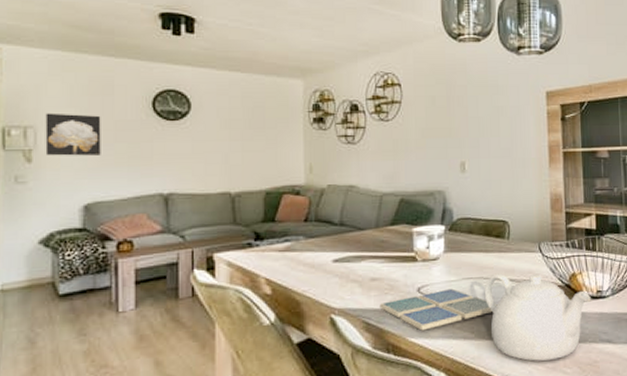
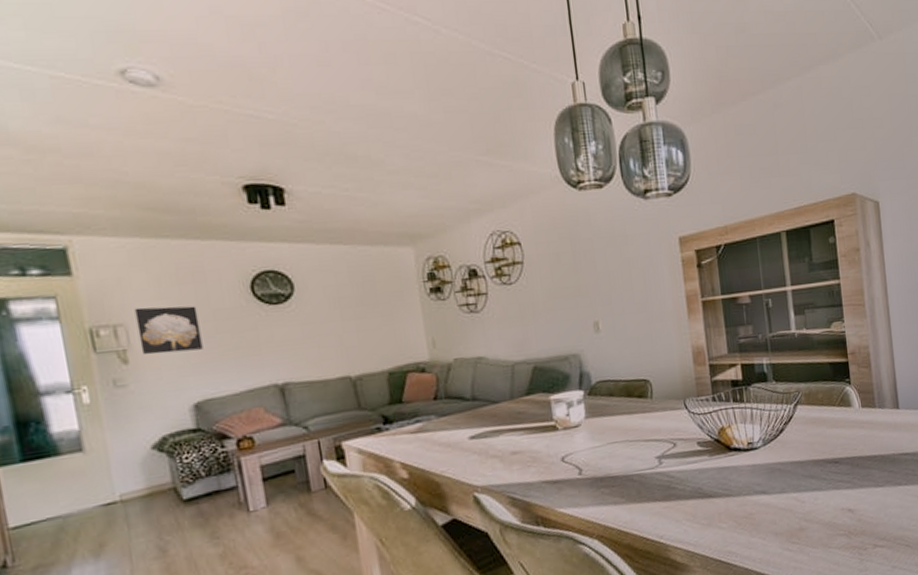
drink coaster: present [379,288,498,331] -> none [523,454,646,500]
teapot: present [484,273,591,361] -> none [630,431,742,520]

